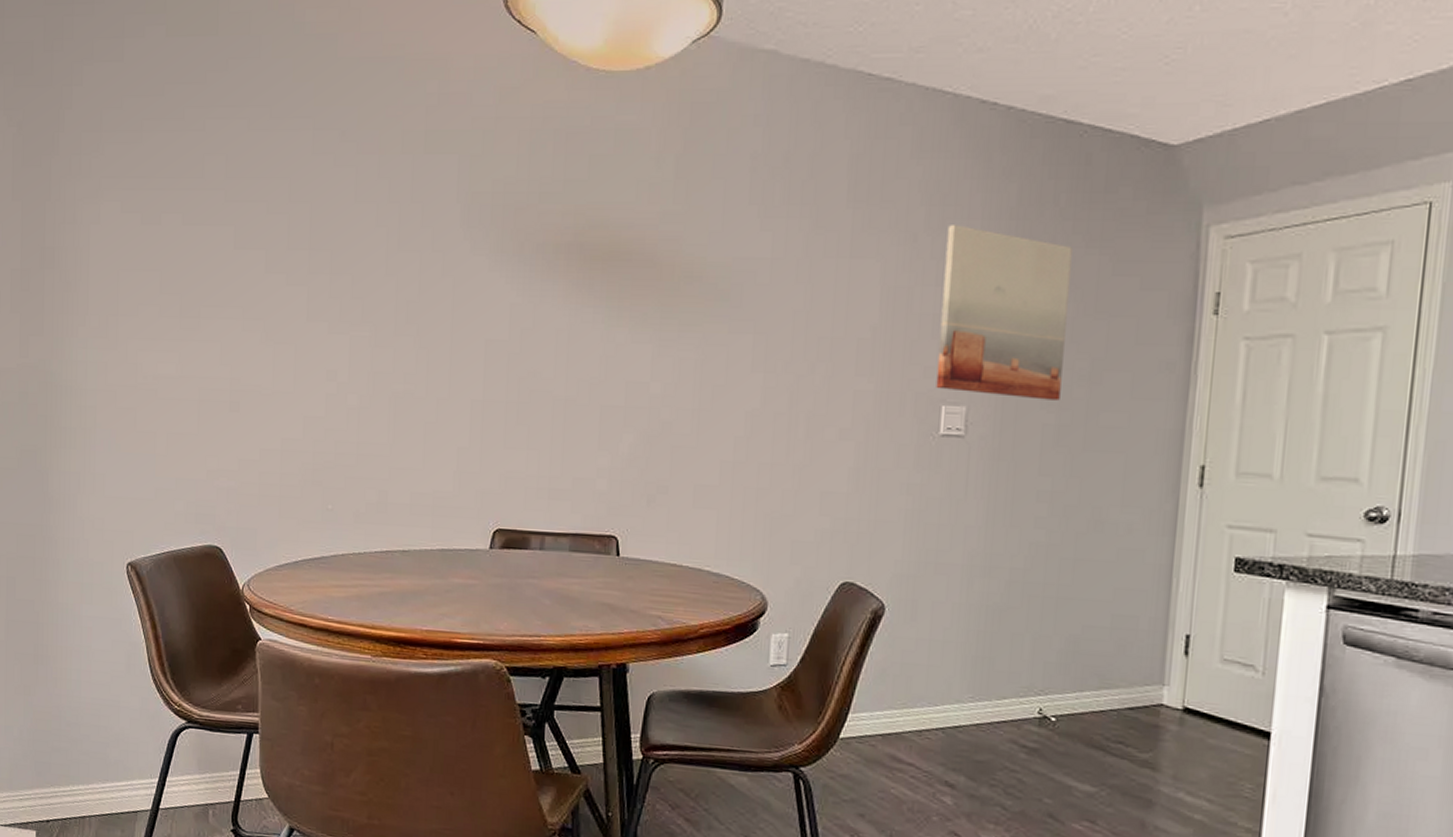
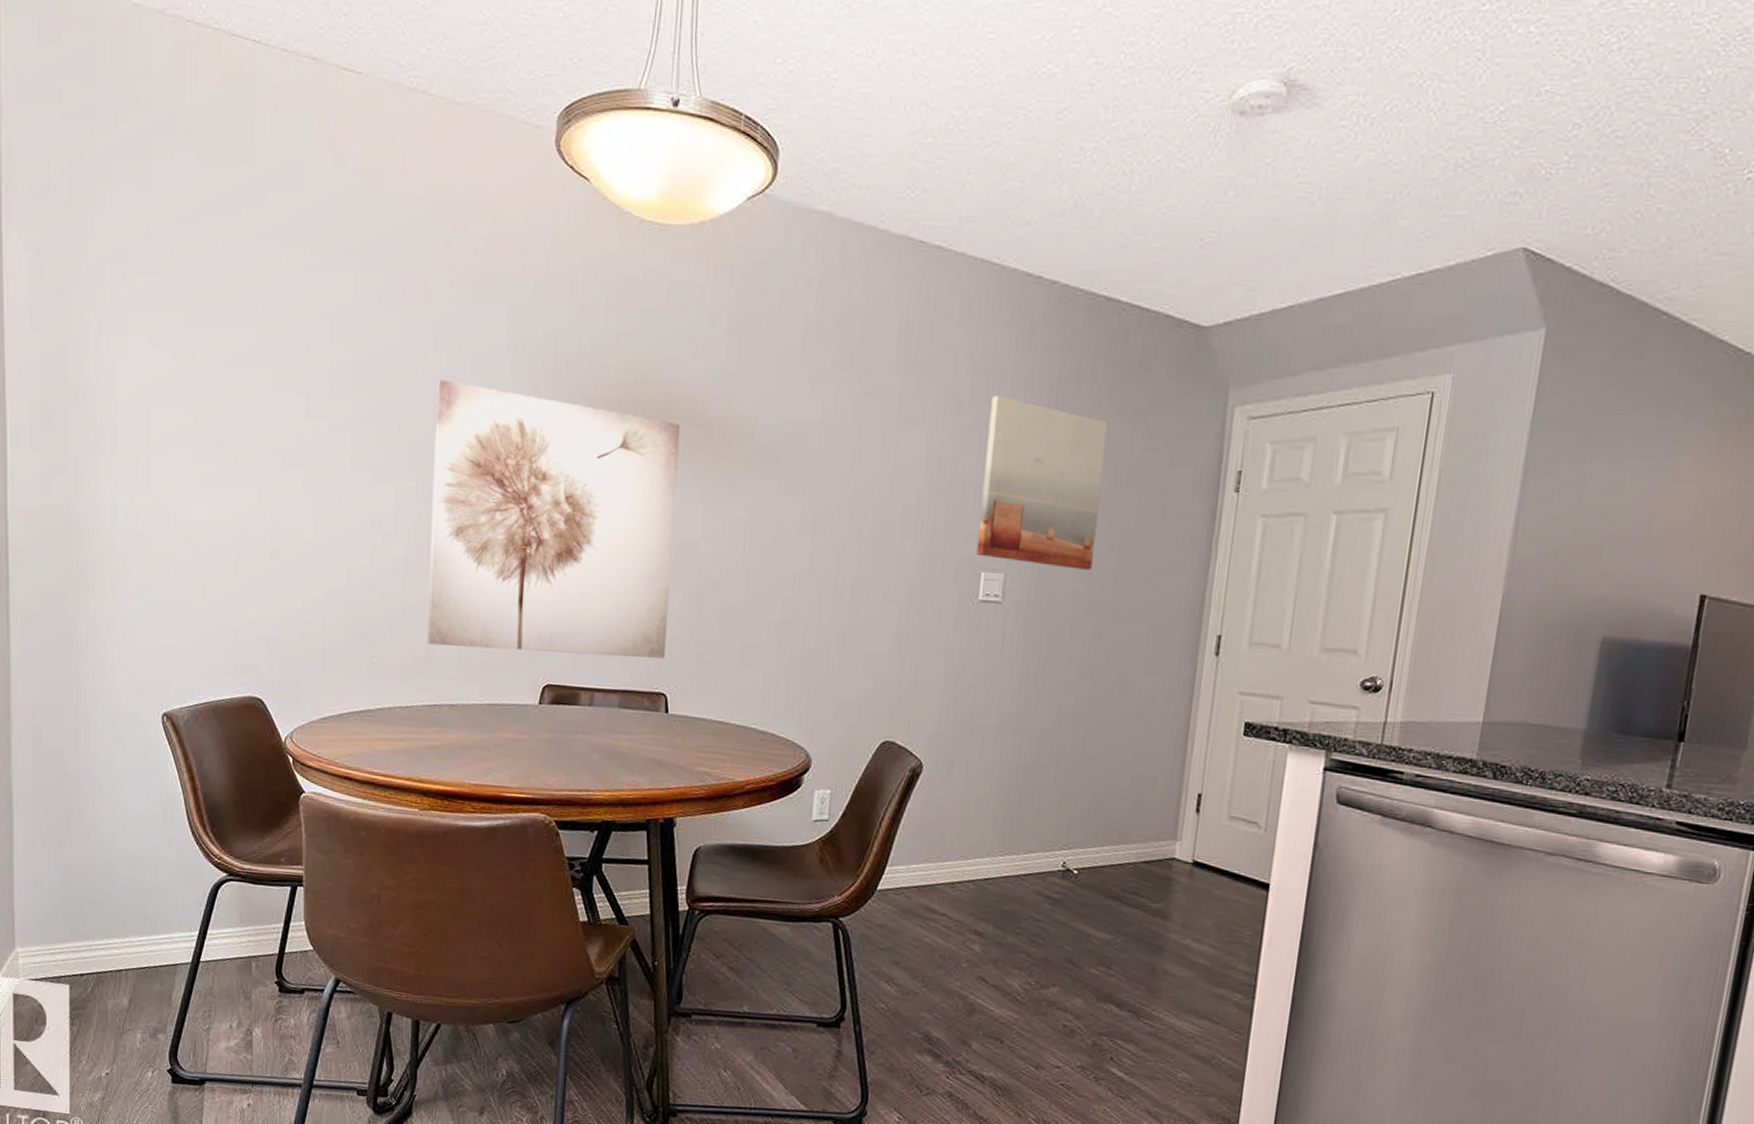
wall art: none [380,231,629,501] -> present [427,379,681,659]

